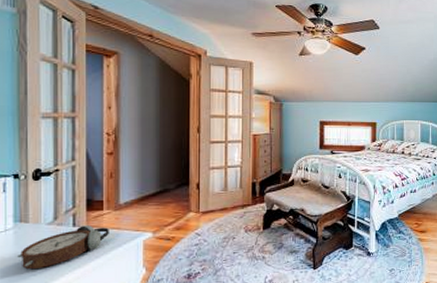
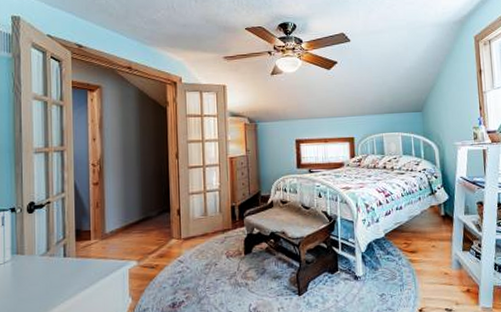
alarm clock: present [17,225,109,270] -> none [15,255,97,301]

